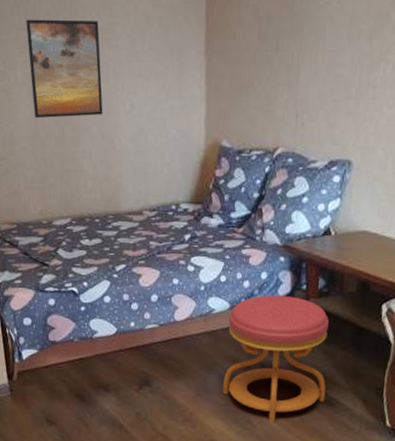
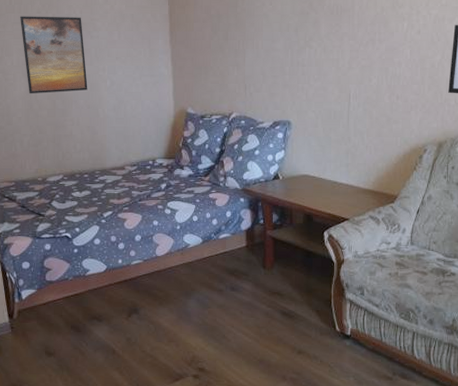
stool: present [222,294,329,422] -> none [200,229,286,336]

